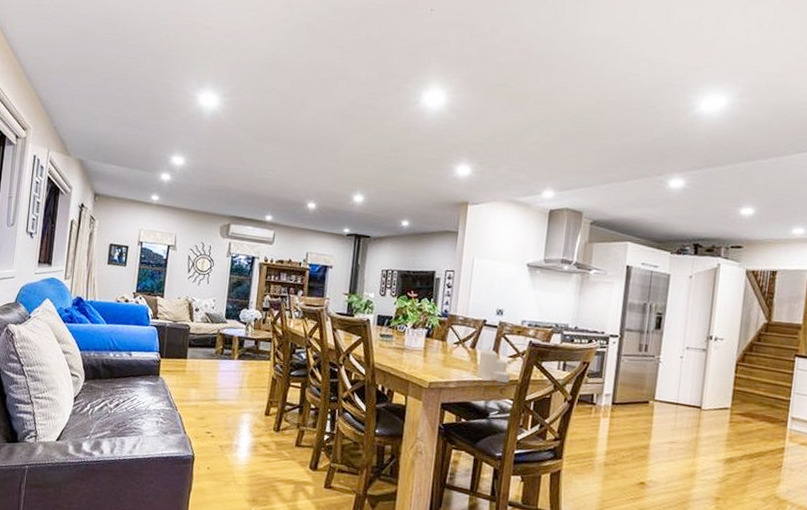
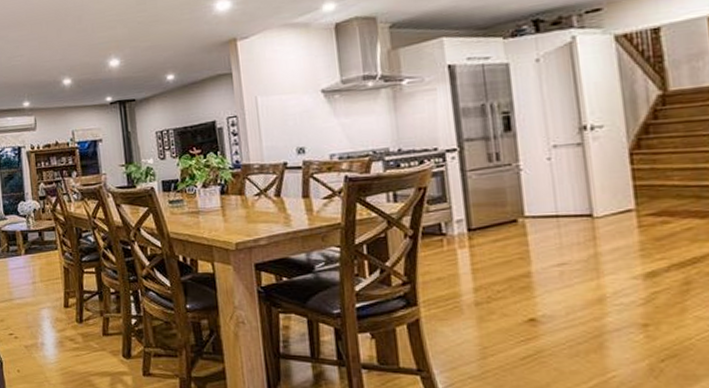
candle: present [477,347,511,383] -> none [287,191,331,229]

